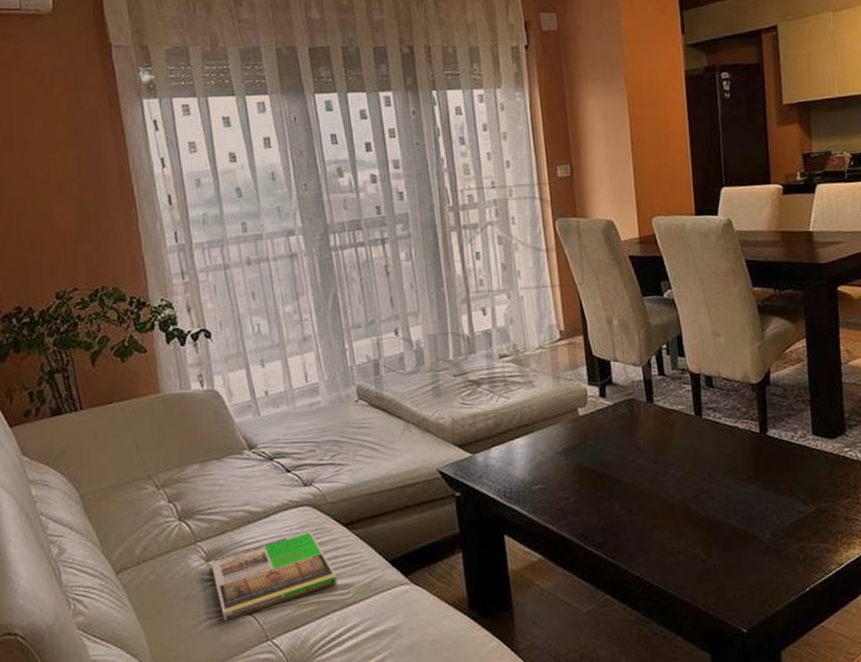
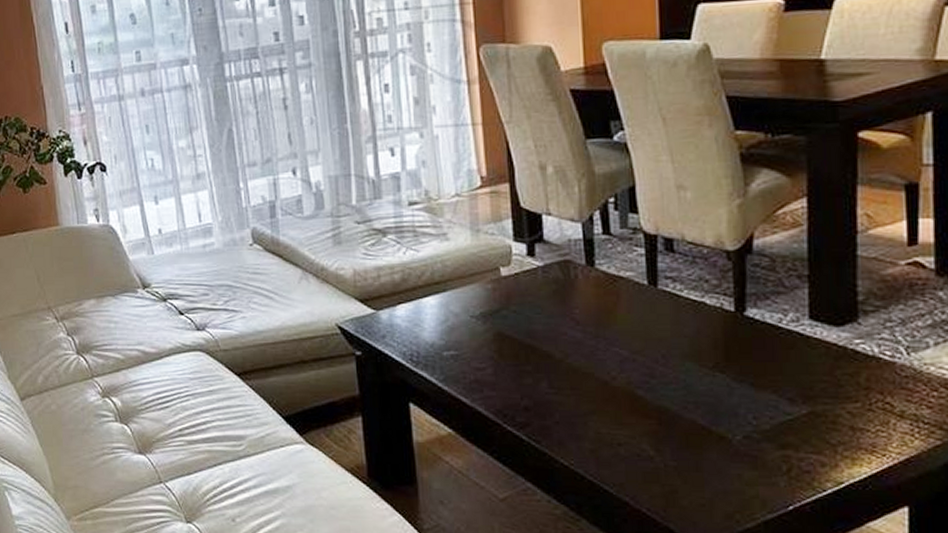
magazine: present [210,531,338,620] -> none [106,377,230,458]

